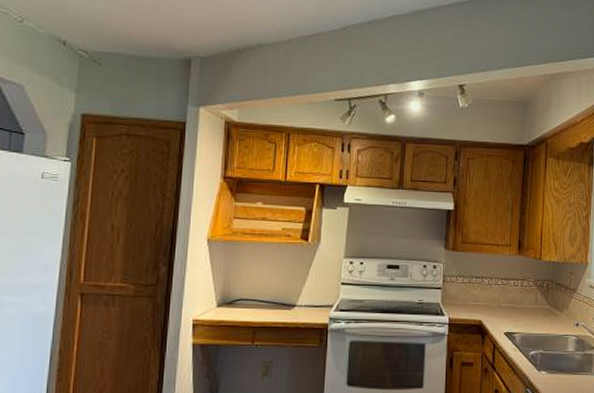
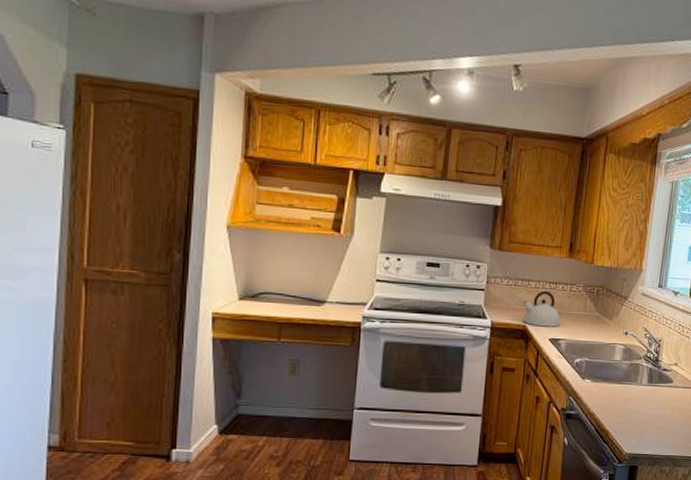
kettle: none [476,286,514,321] -> present [521,290,560,327]

